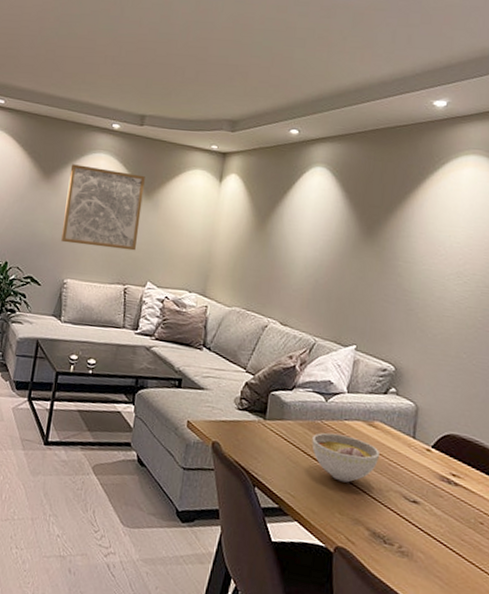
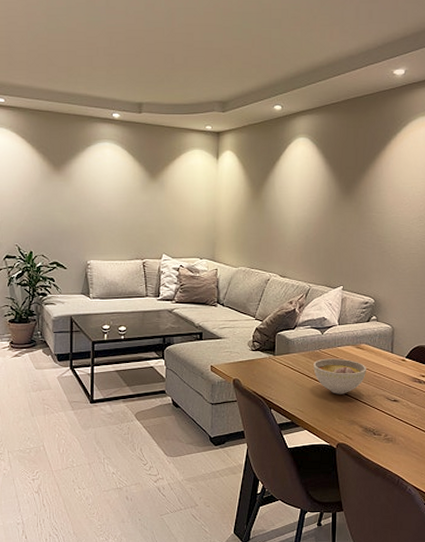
wall art: present [61,164,145,251] -> none [79,155,150,229]

